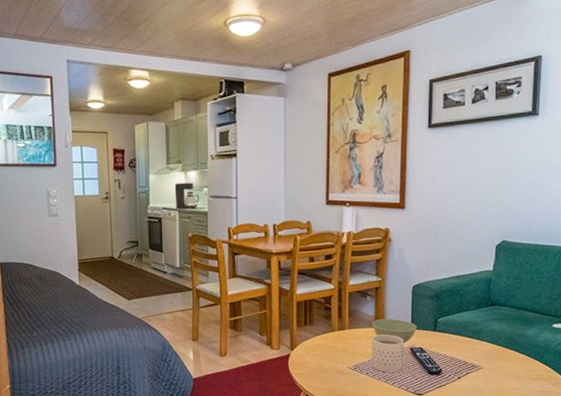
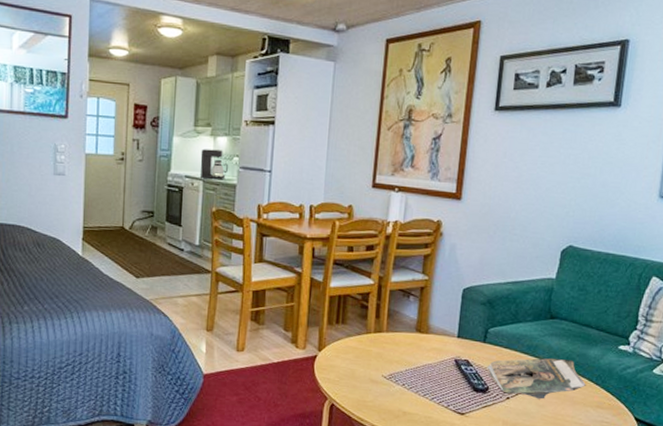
mug: present [371,335,404,373] -> none [409,341,449,387]
bowl: present [372,318,417,343] -> none [413,323,464,354]
magazine: none [439,339,527,377] -> present [487,357,587,399]

